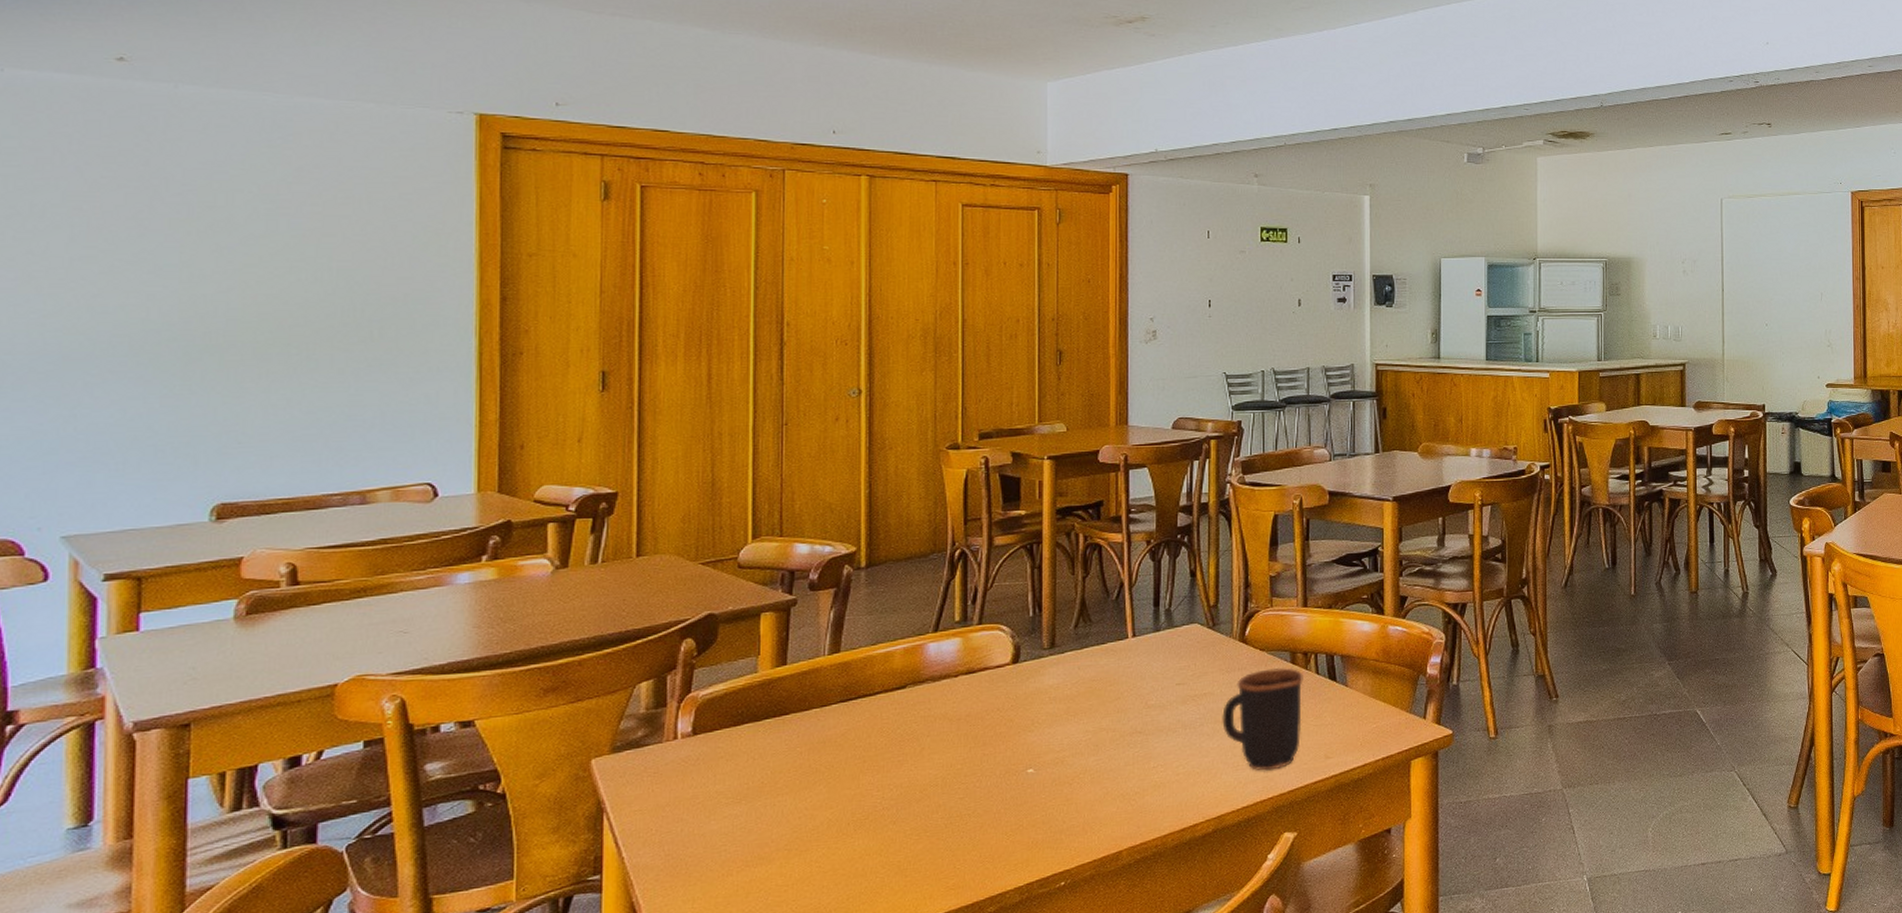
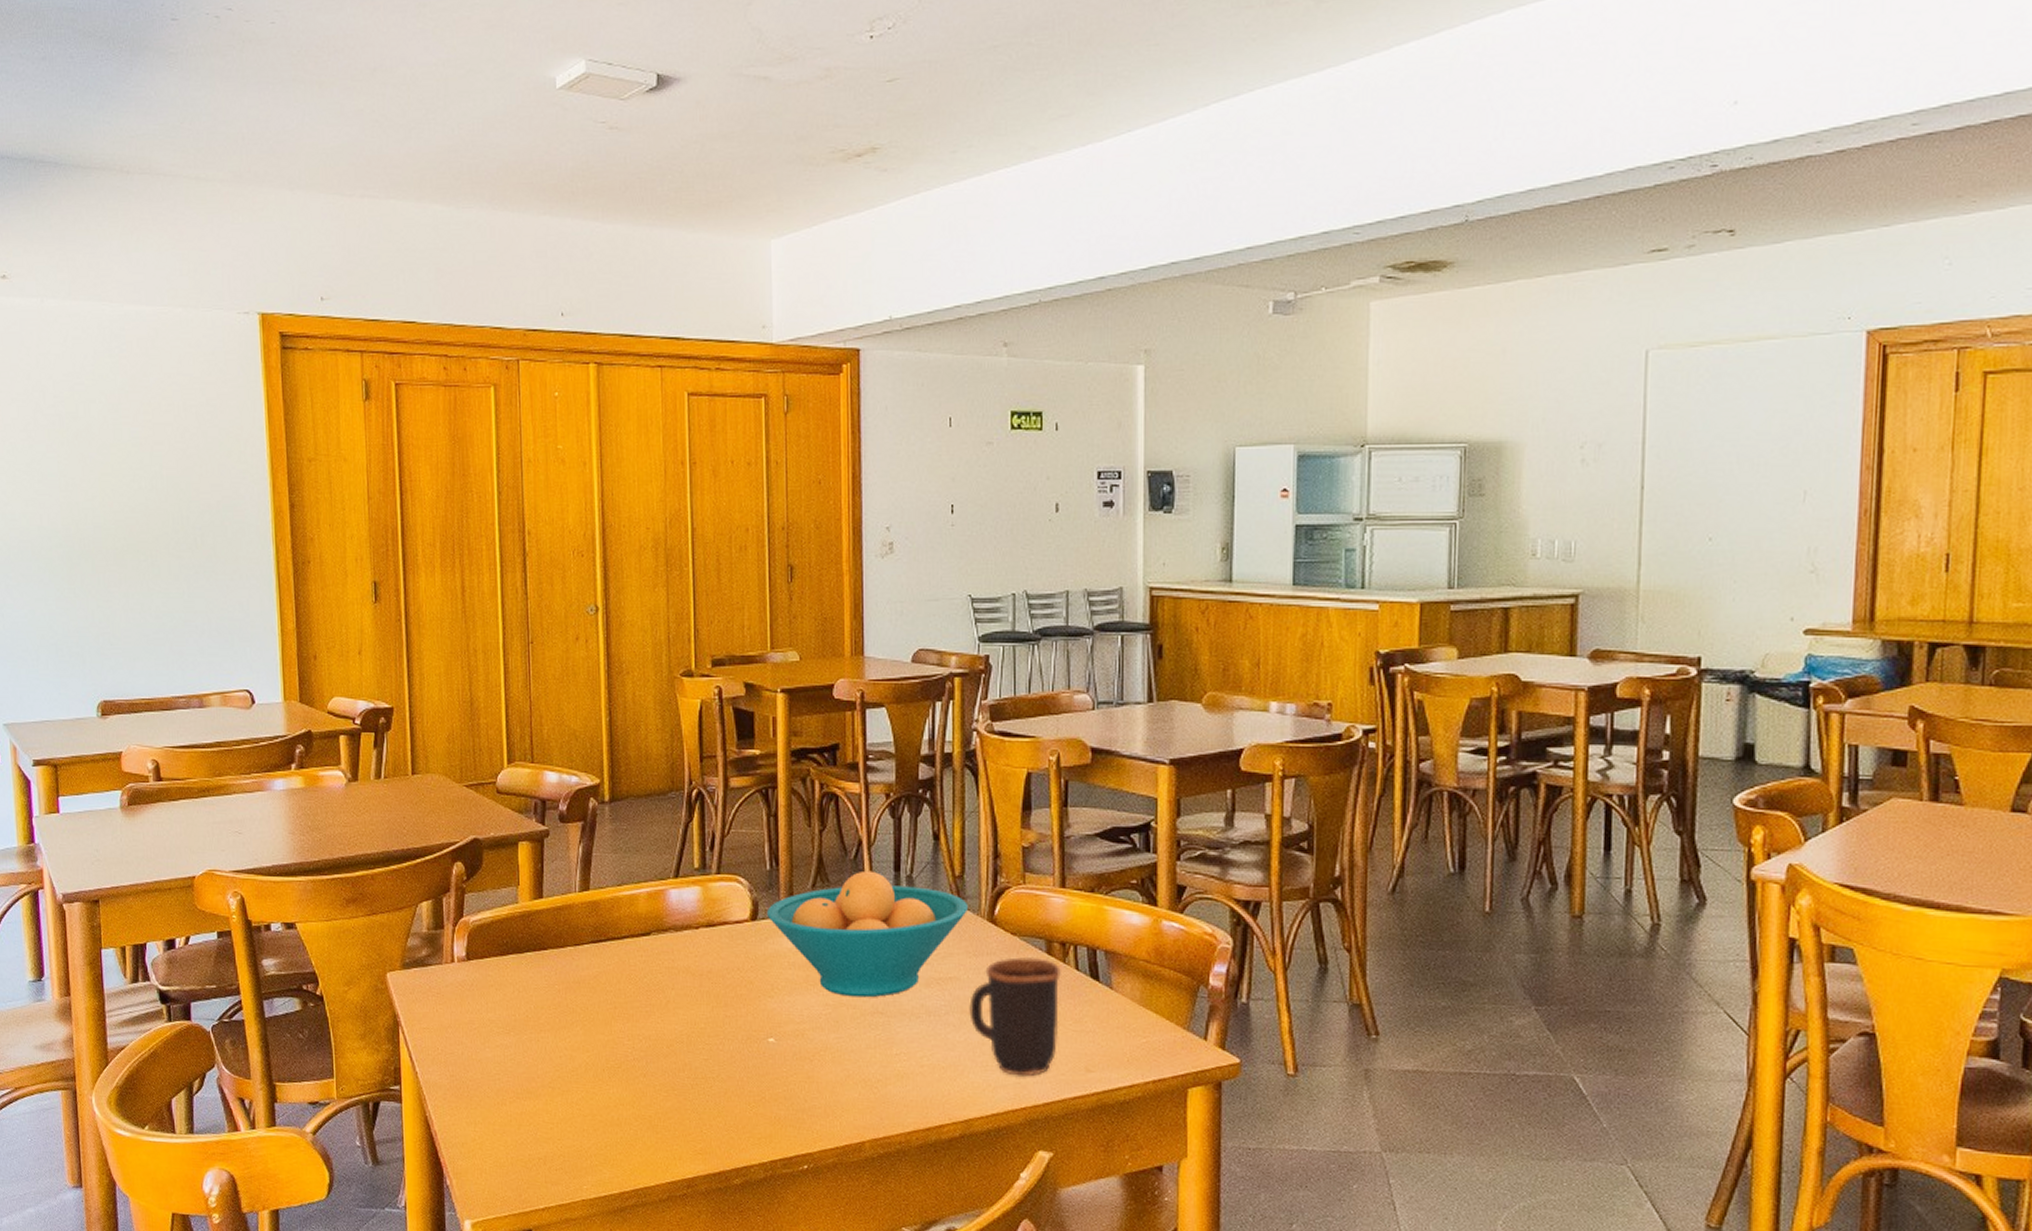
fruit bowl: none [1028,608,1222,722] -> present [766,870,969,998]

